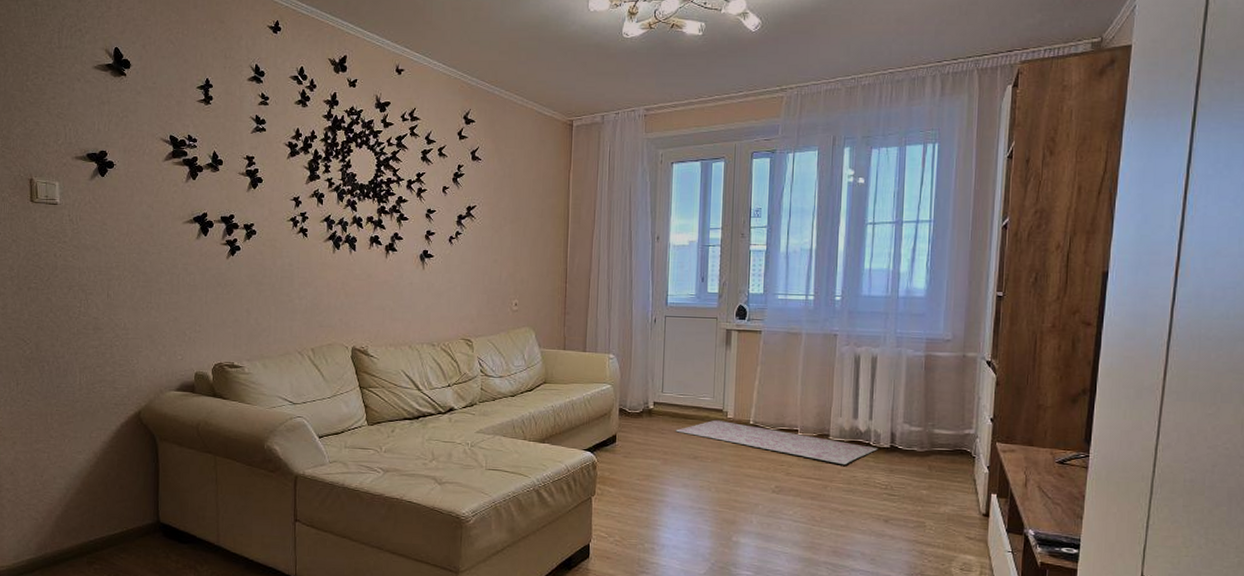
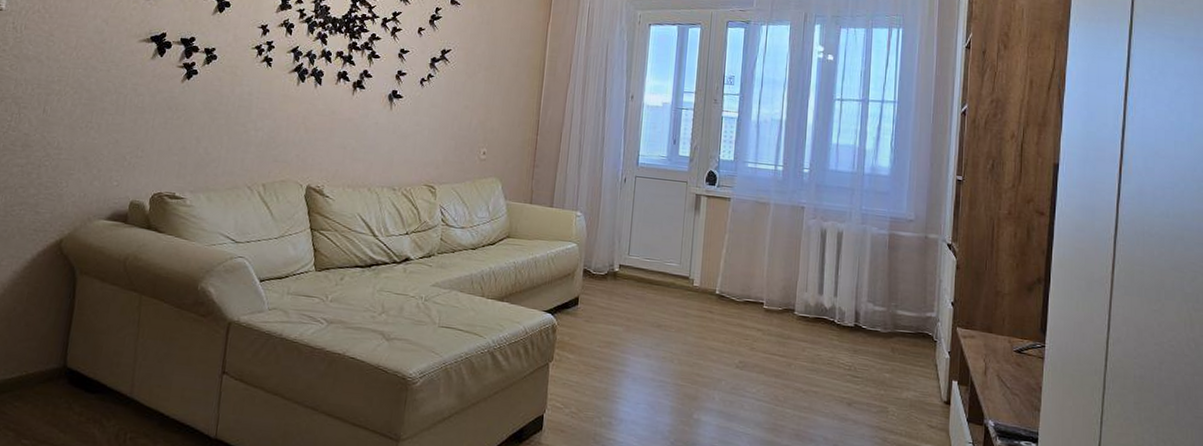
rug: present [675,419,878,465] -> none [640,287,842,343]

